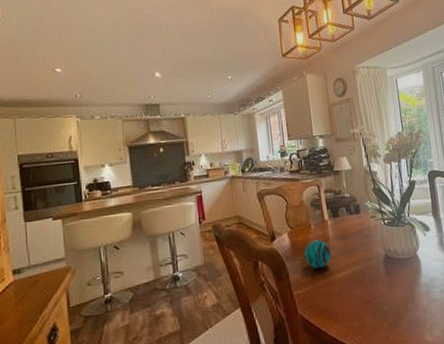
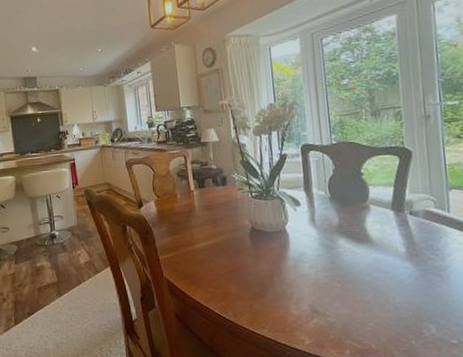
decorative ball: present [304,239,332,269] -> none [170,209,197,236]

